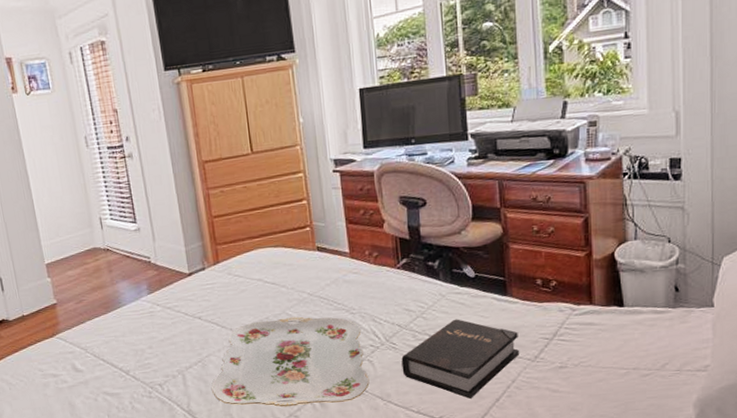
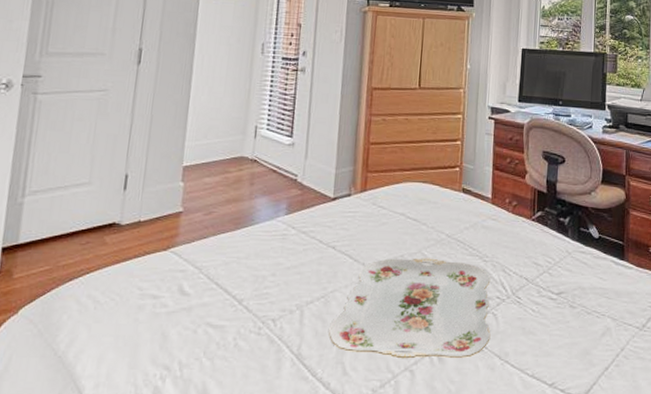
hardback book: present [401,319,519,399] -> none [523,278,630,365]

